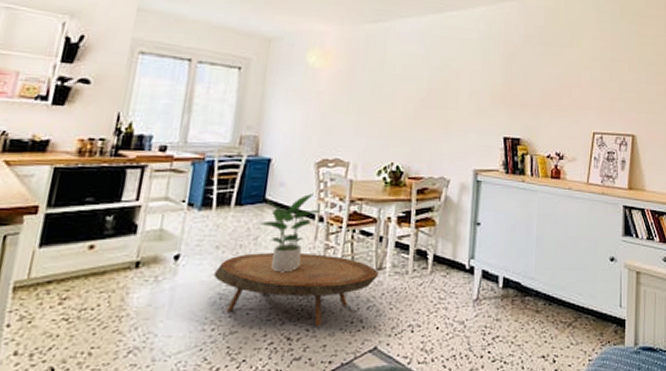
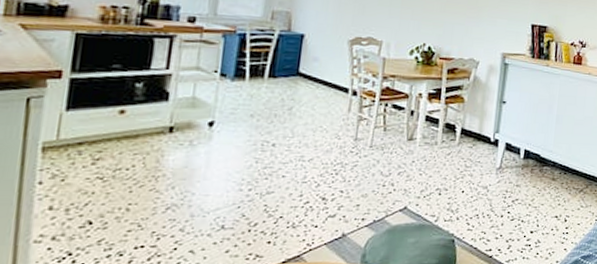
coffee table: present [213,253,380,326] -> none [249,122,410,188]
potted plant: present [260,193,321,273] -> none [294,68,354,141]

